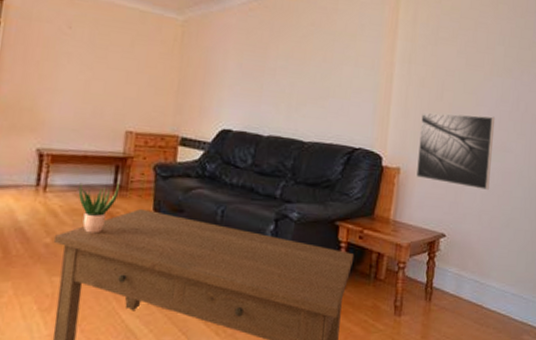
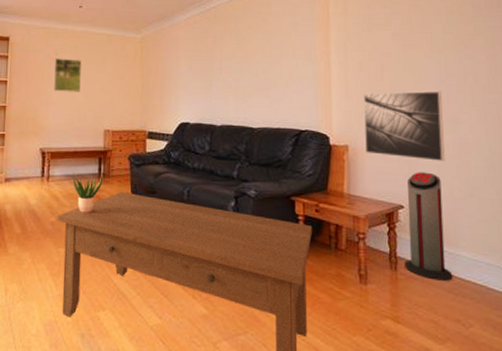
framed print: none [62,33,104,82] -> present [54,58,82,94]
air purifier: none [439,199,483,311] -> present [405,172,453,281]

